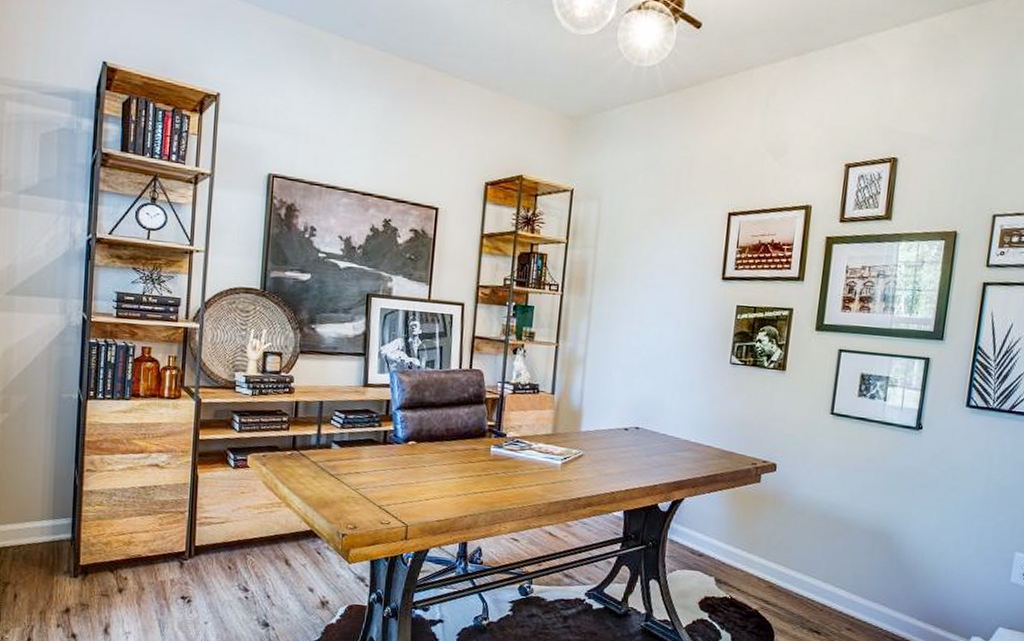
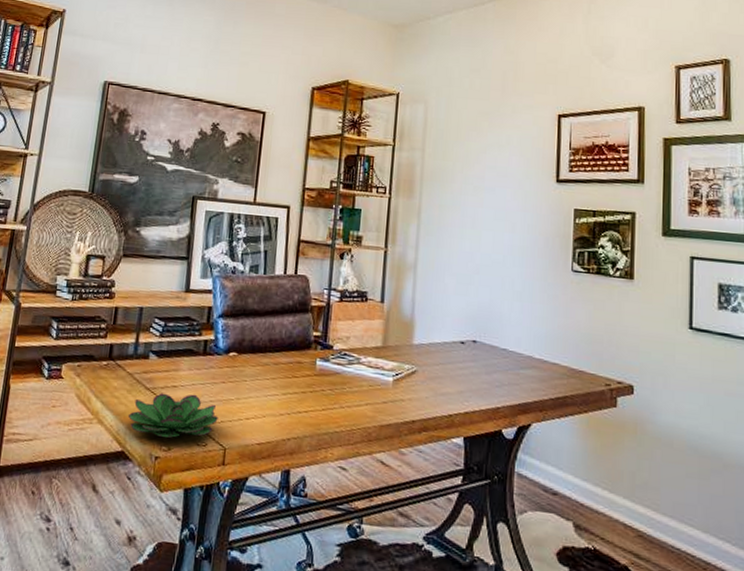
succulent plant: none [314,478,400,518] -> present [127,393,218,438]

